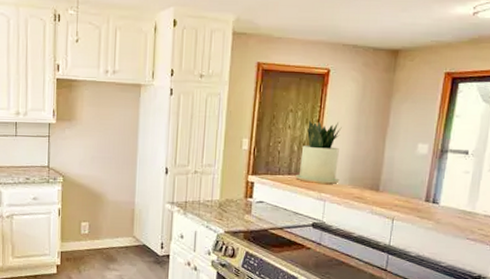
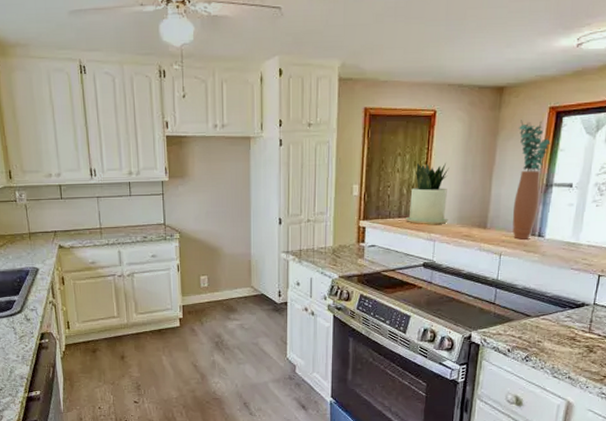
vase: none [406,83,446,205] -> present [512,120,551,240]

